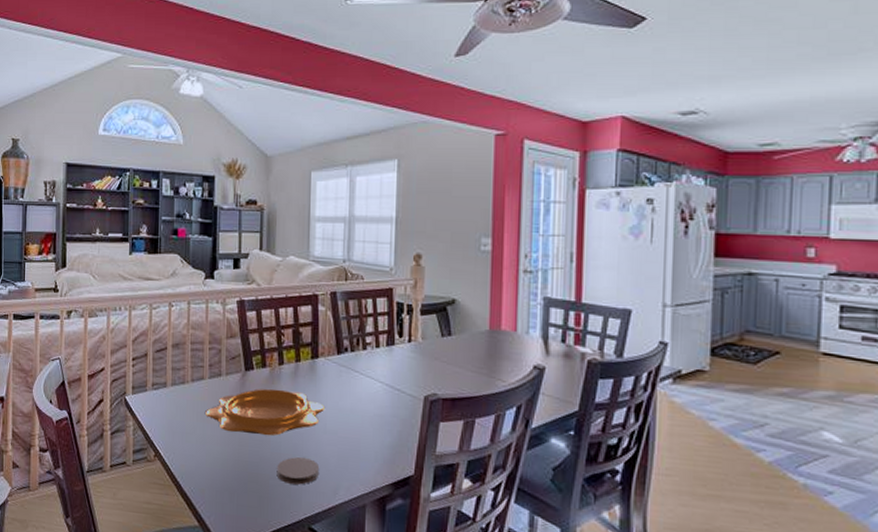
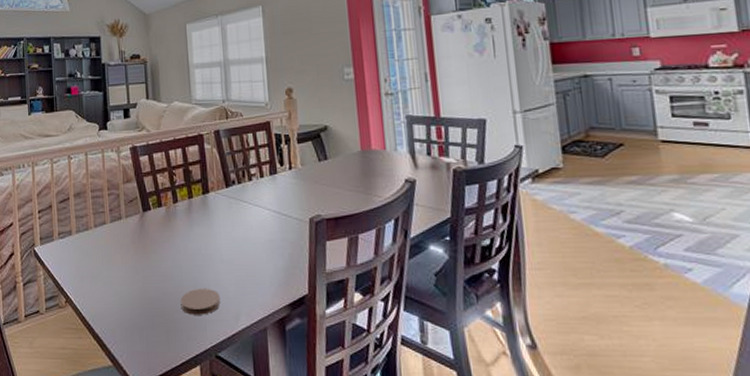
decorative bowl: present [206,388,326,436] -> none [110,226,220,271]

